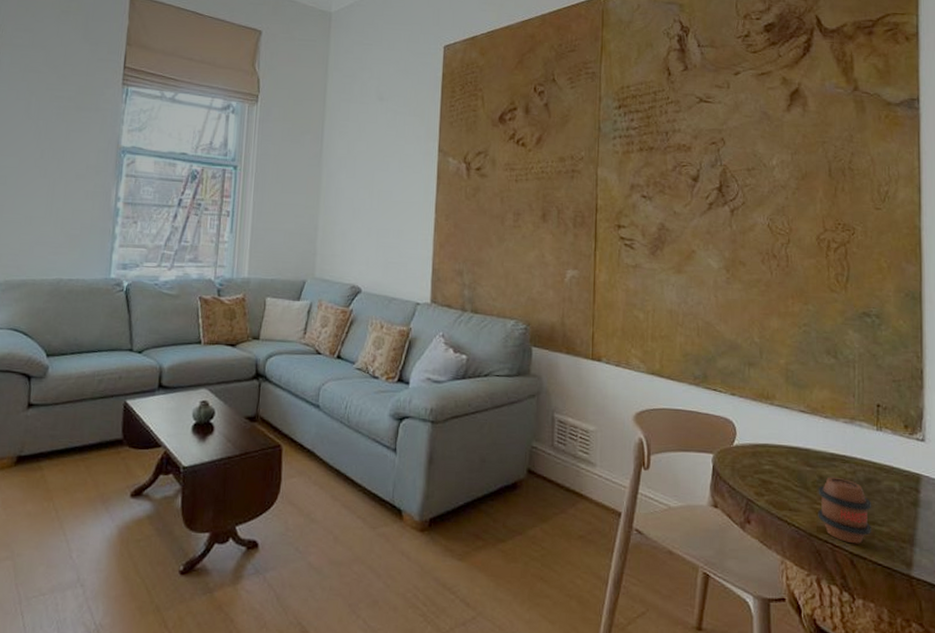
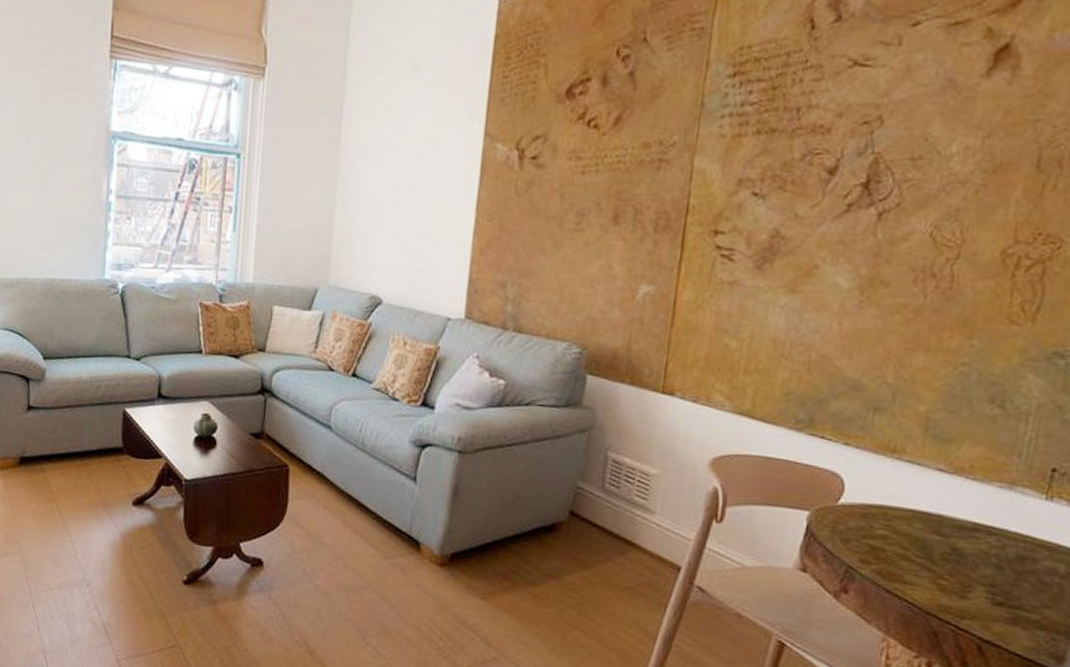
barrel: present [818,476,871,544] -> none [941,549,1020,630]

